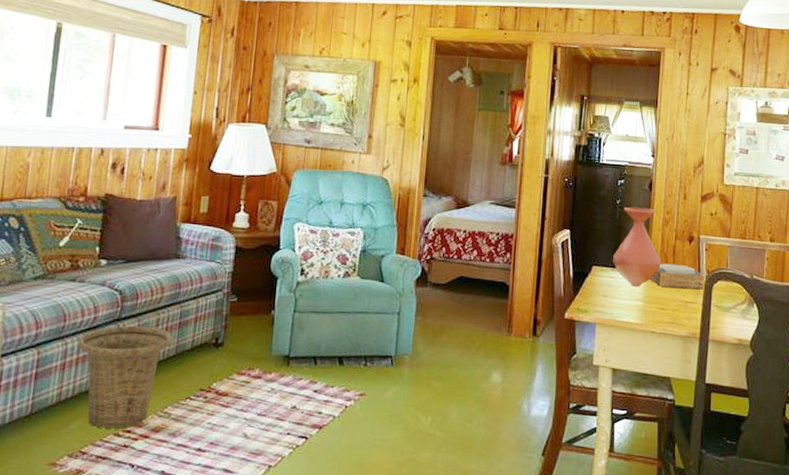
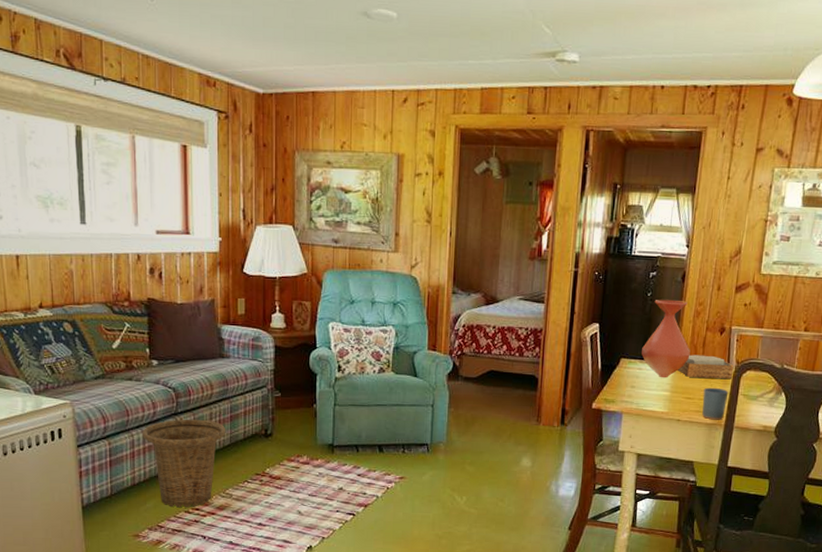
mug: none [676,297,702,333] -> present [702,387,729,420]

